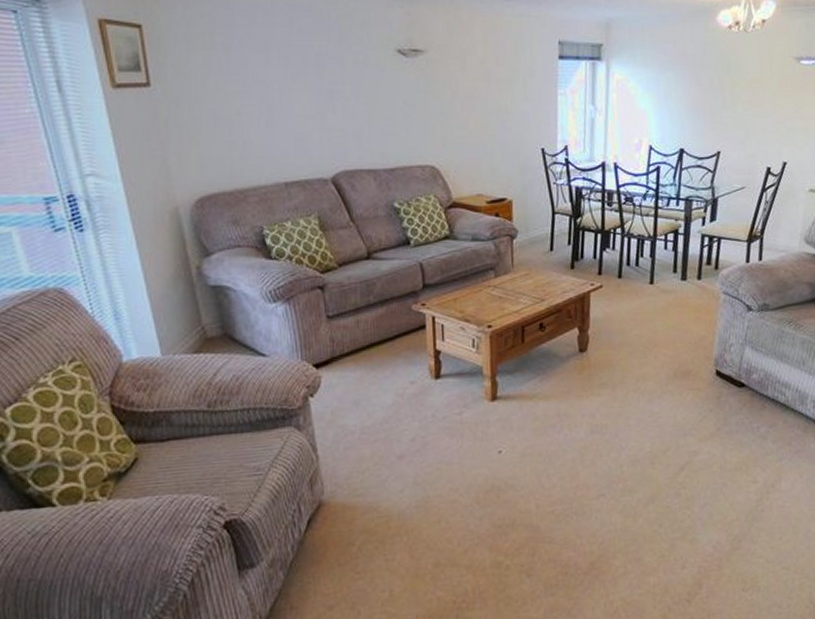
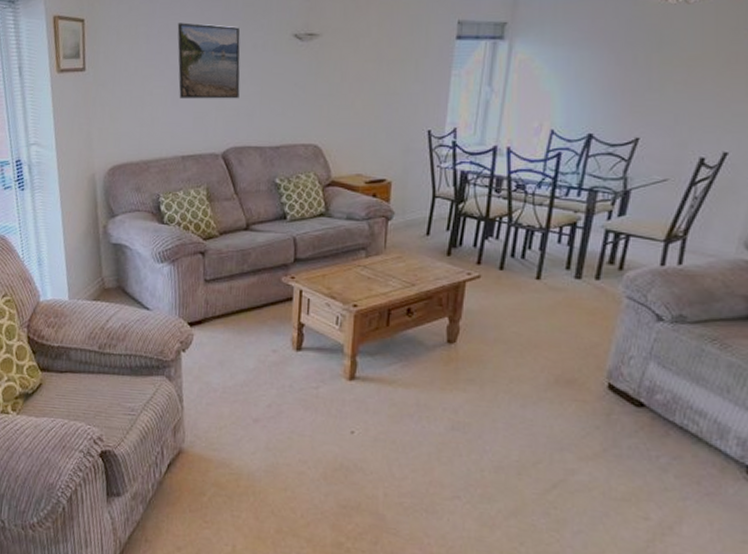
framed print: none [262,33,344,119] -> present [177,22,241,99]

